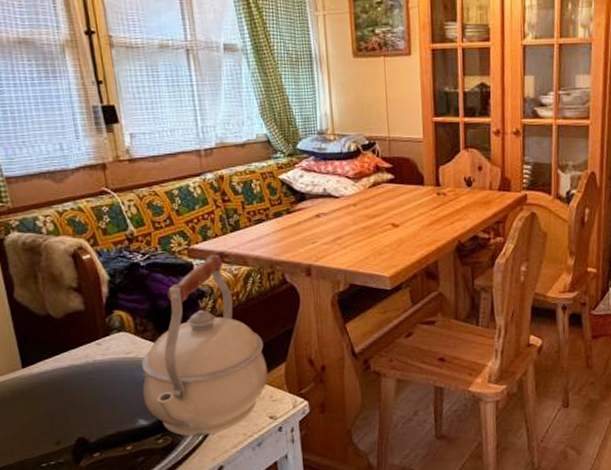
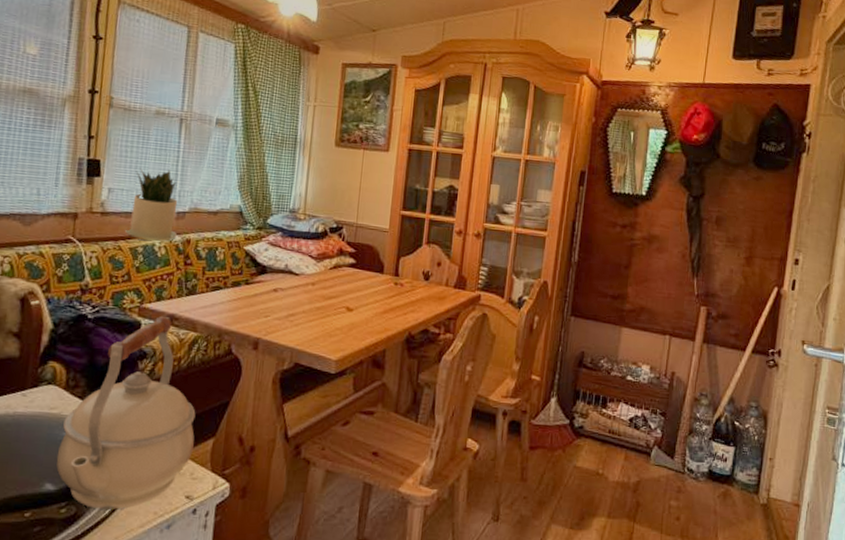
planter: none [153,106,209,183] -> present [124,168,178,242]

